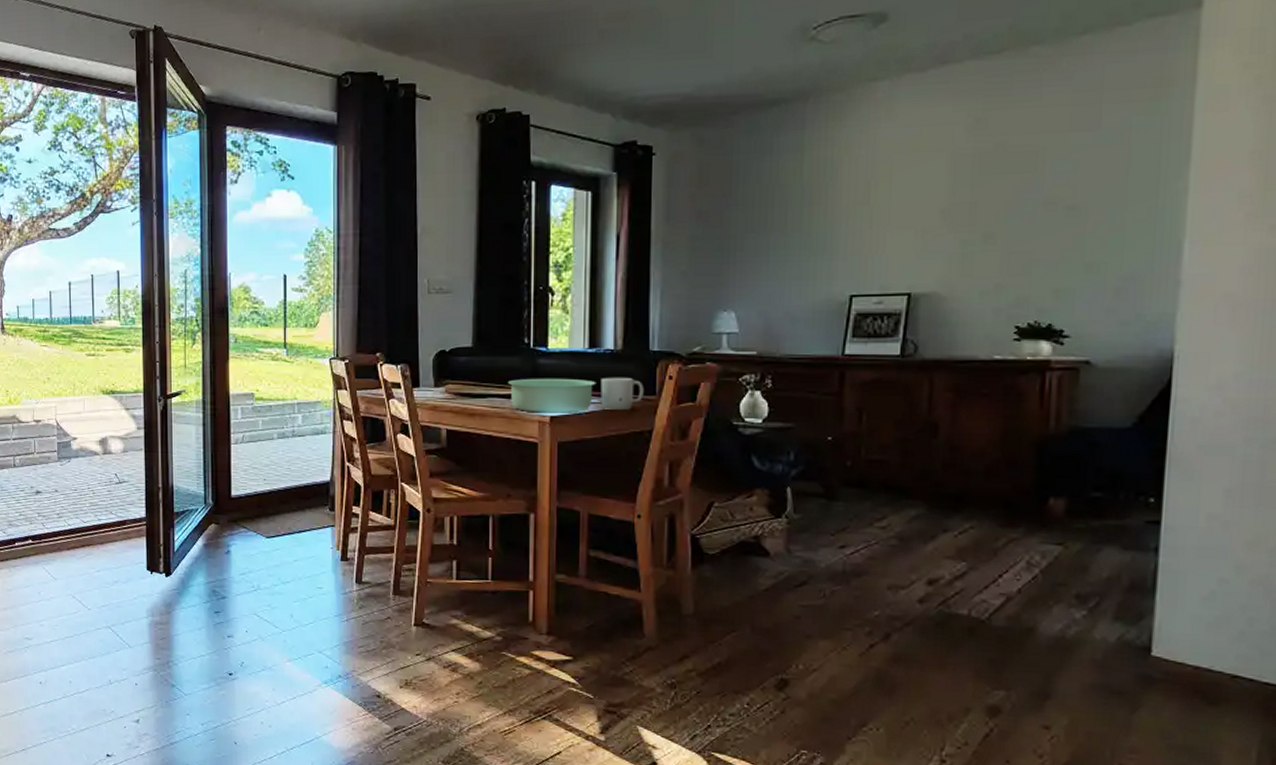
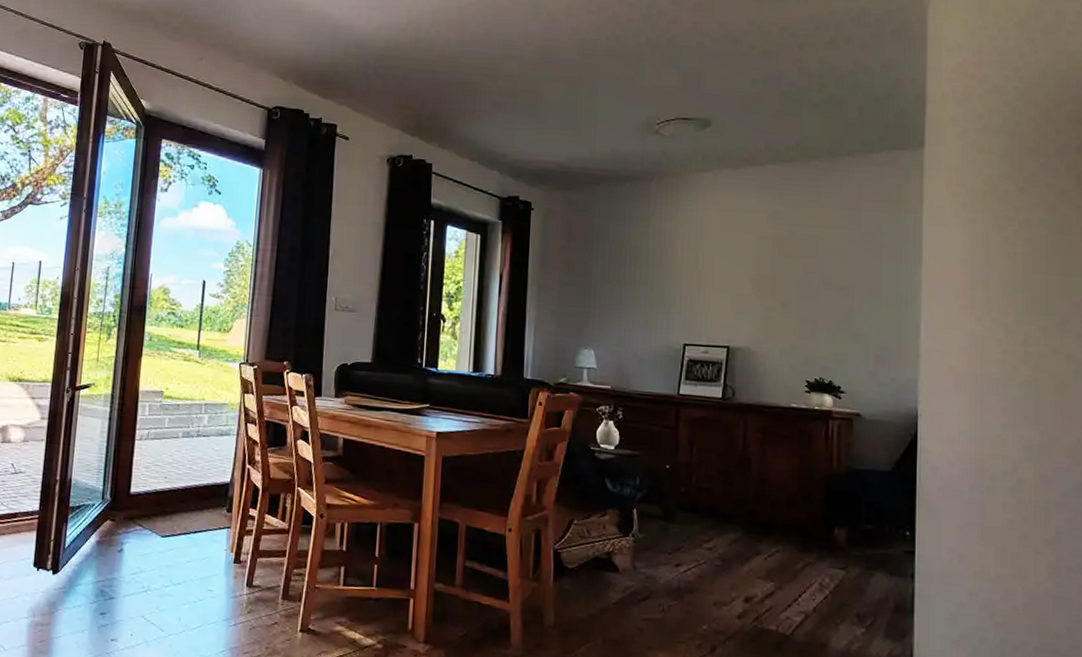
bowl: present [507,378,596,413] -> none [400,395,478,430]
mug: present [600,377,644,410] -> none [481,399,518,430]

